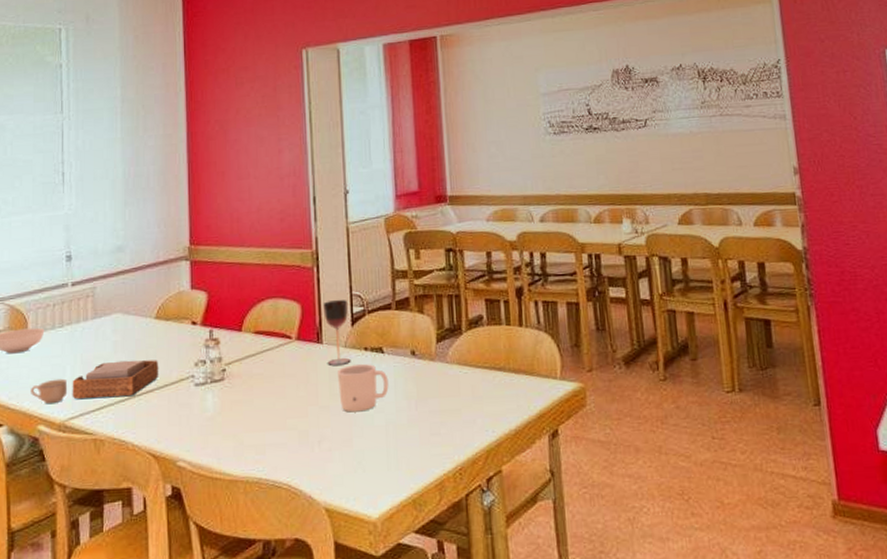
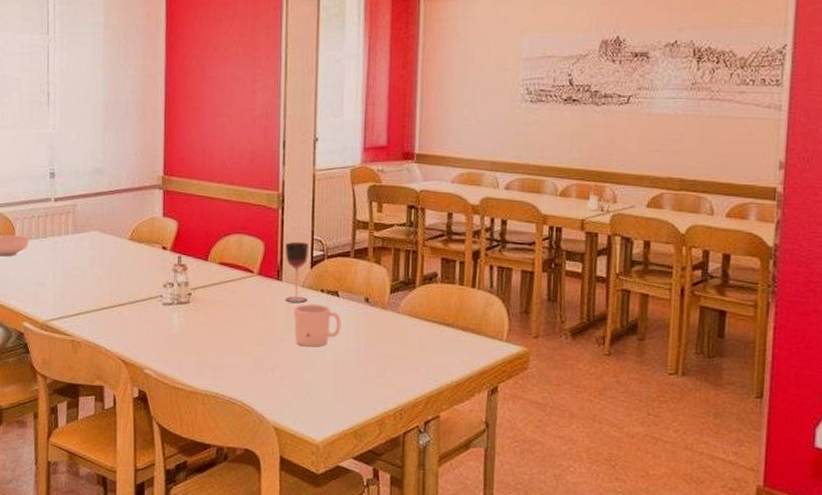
cup: present [31,378,68,405] -> none [17,283,50,305]
napkin holder: present [72,360,159,400] -> none [53,274,131,307]

